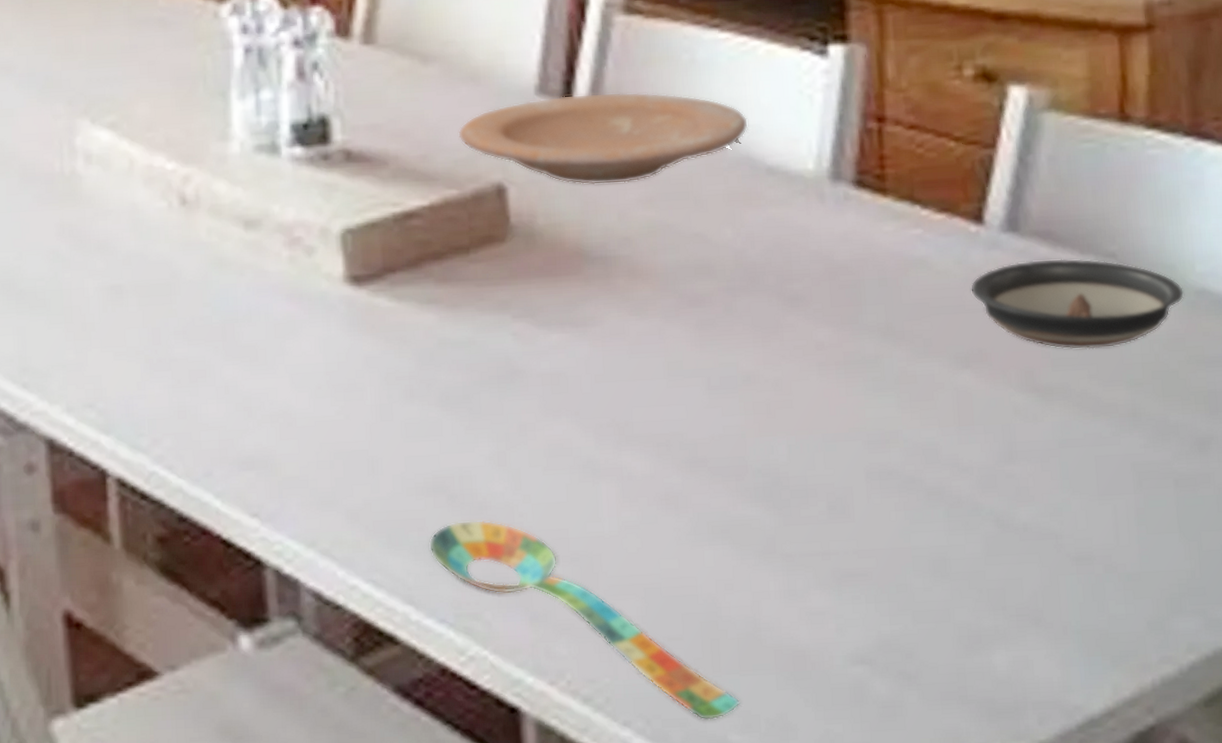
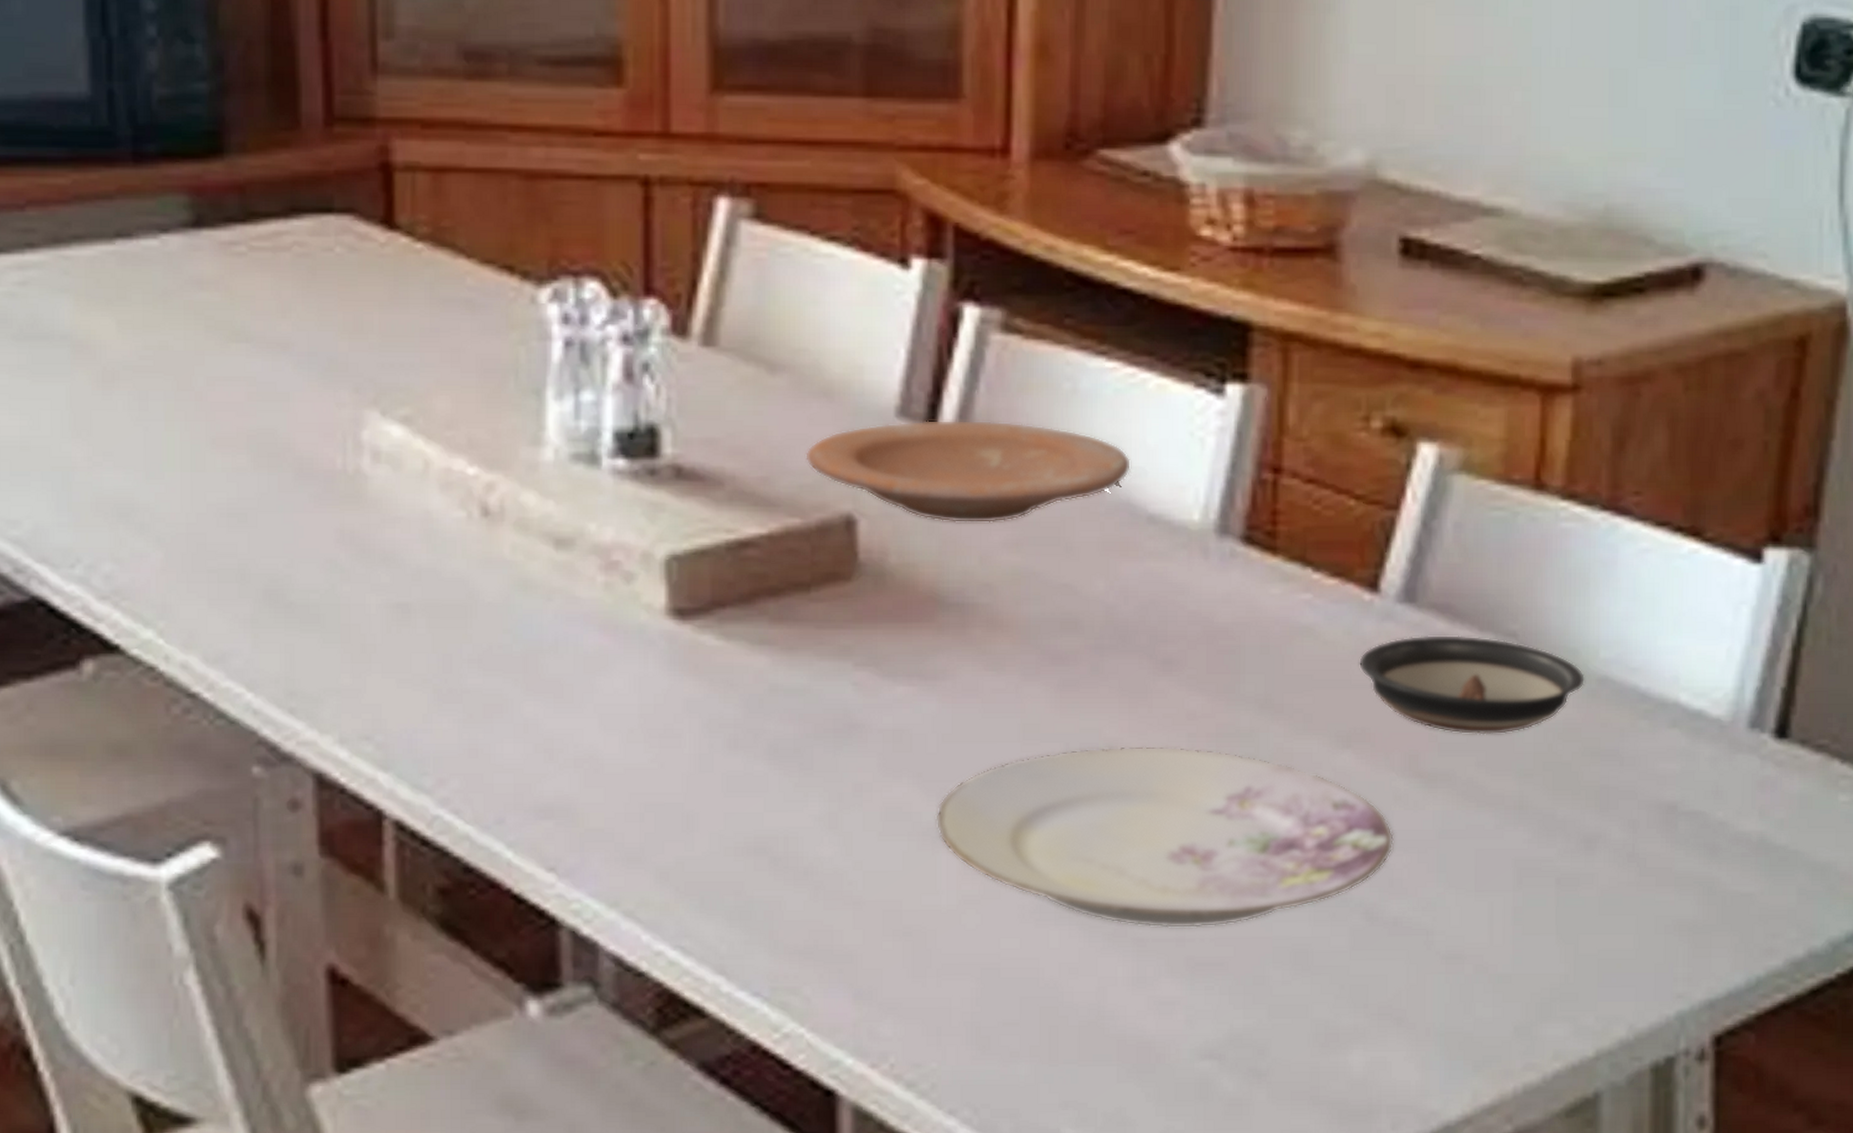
spoon: present [428,519,740,721] -> none [745,886,1077,1112]
plate: none [594,375,1018,544] -> present [935,746,1394,929]

